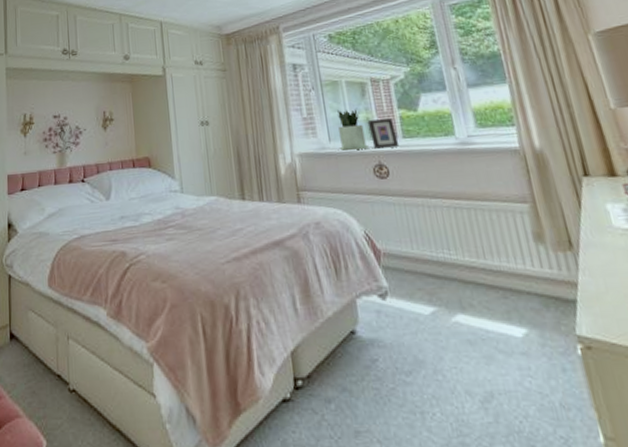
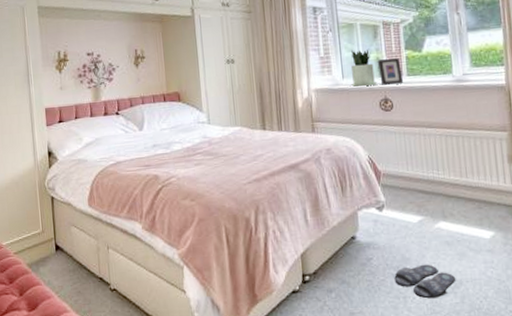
slippers: none [407,369,484,414] -> present [394,264,455,298]

